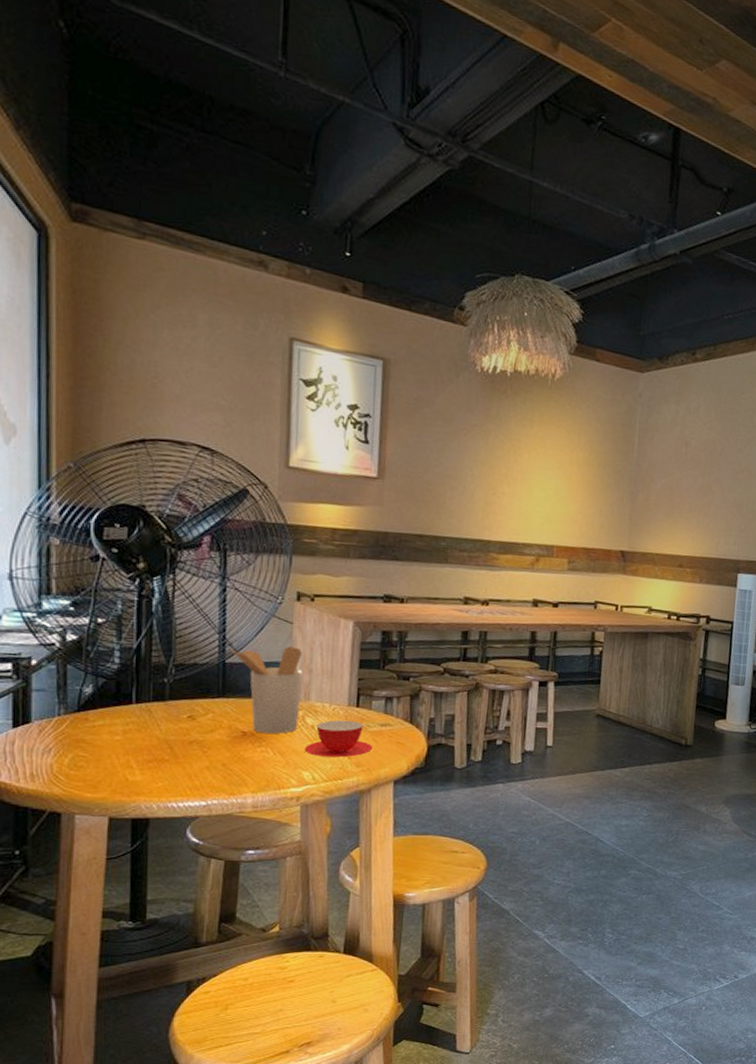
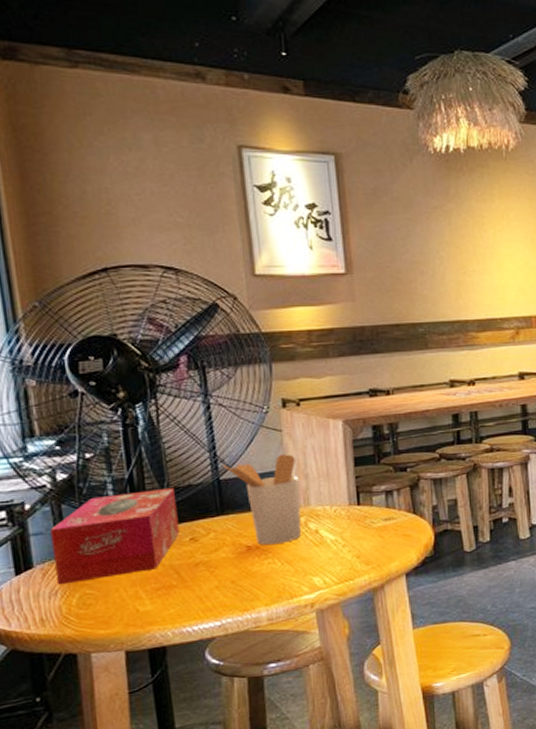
tissue box: none [52,662,180,744] -> present [50,487,180,585]
teacup: present [304,719,373,758] -> none [311,519,380,560]

